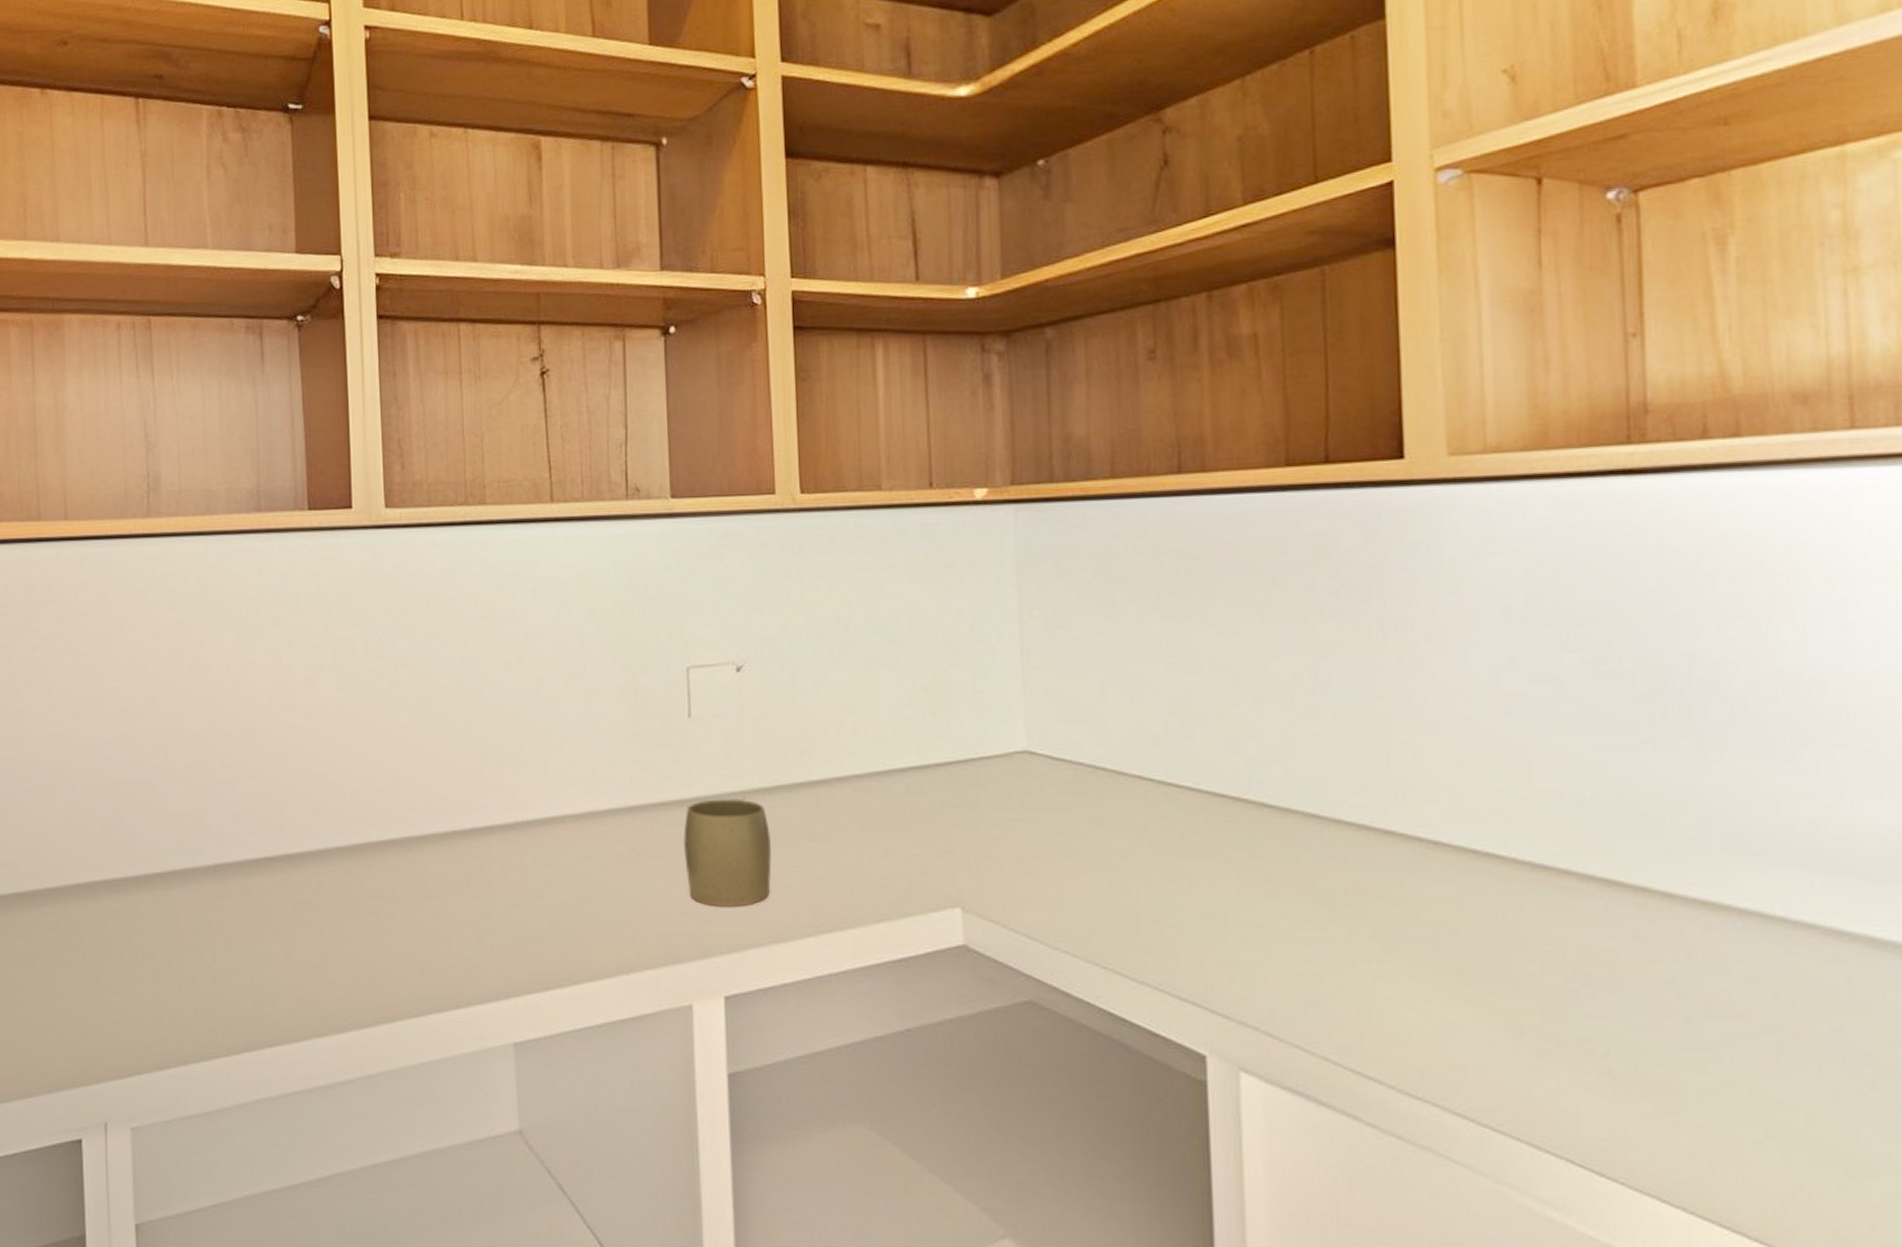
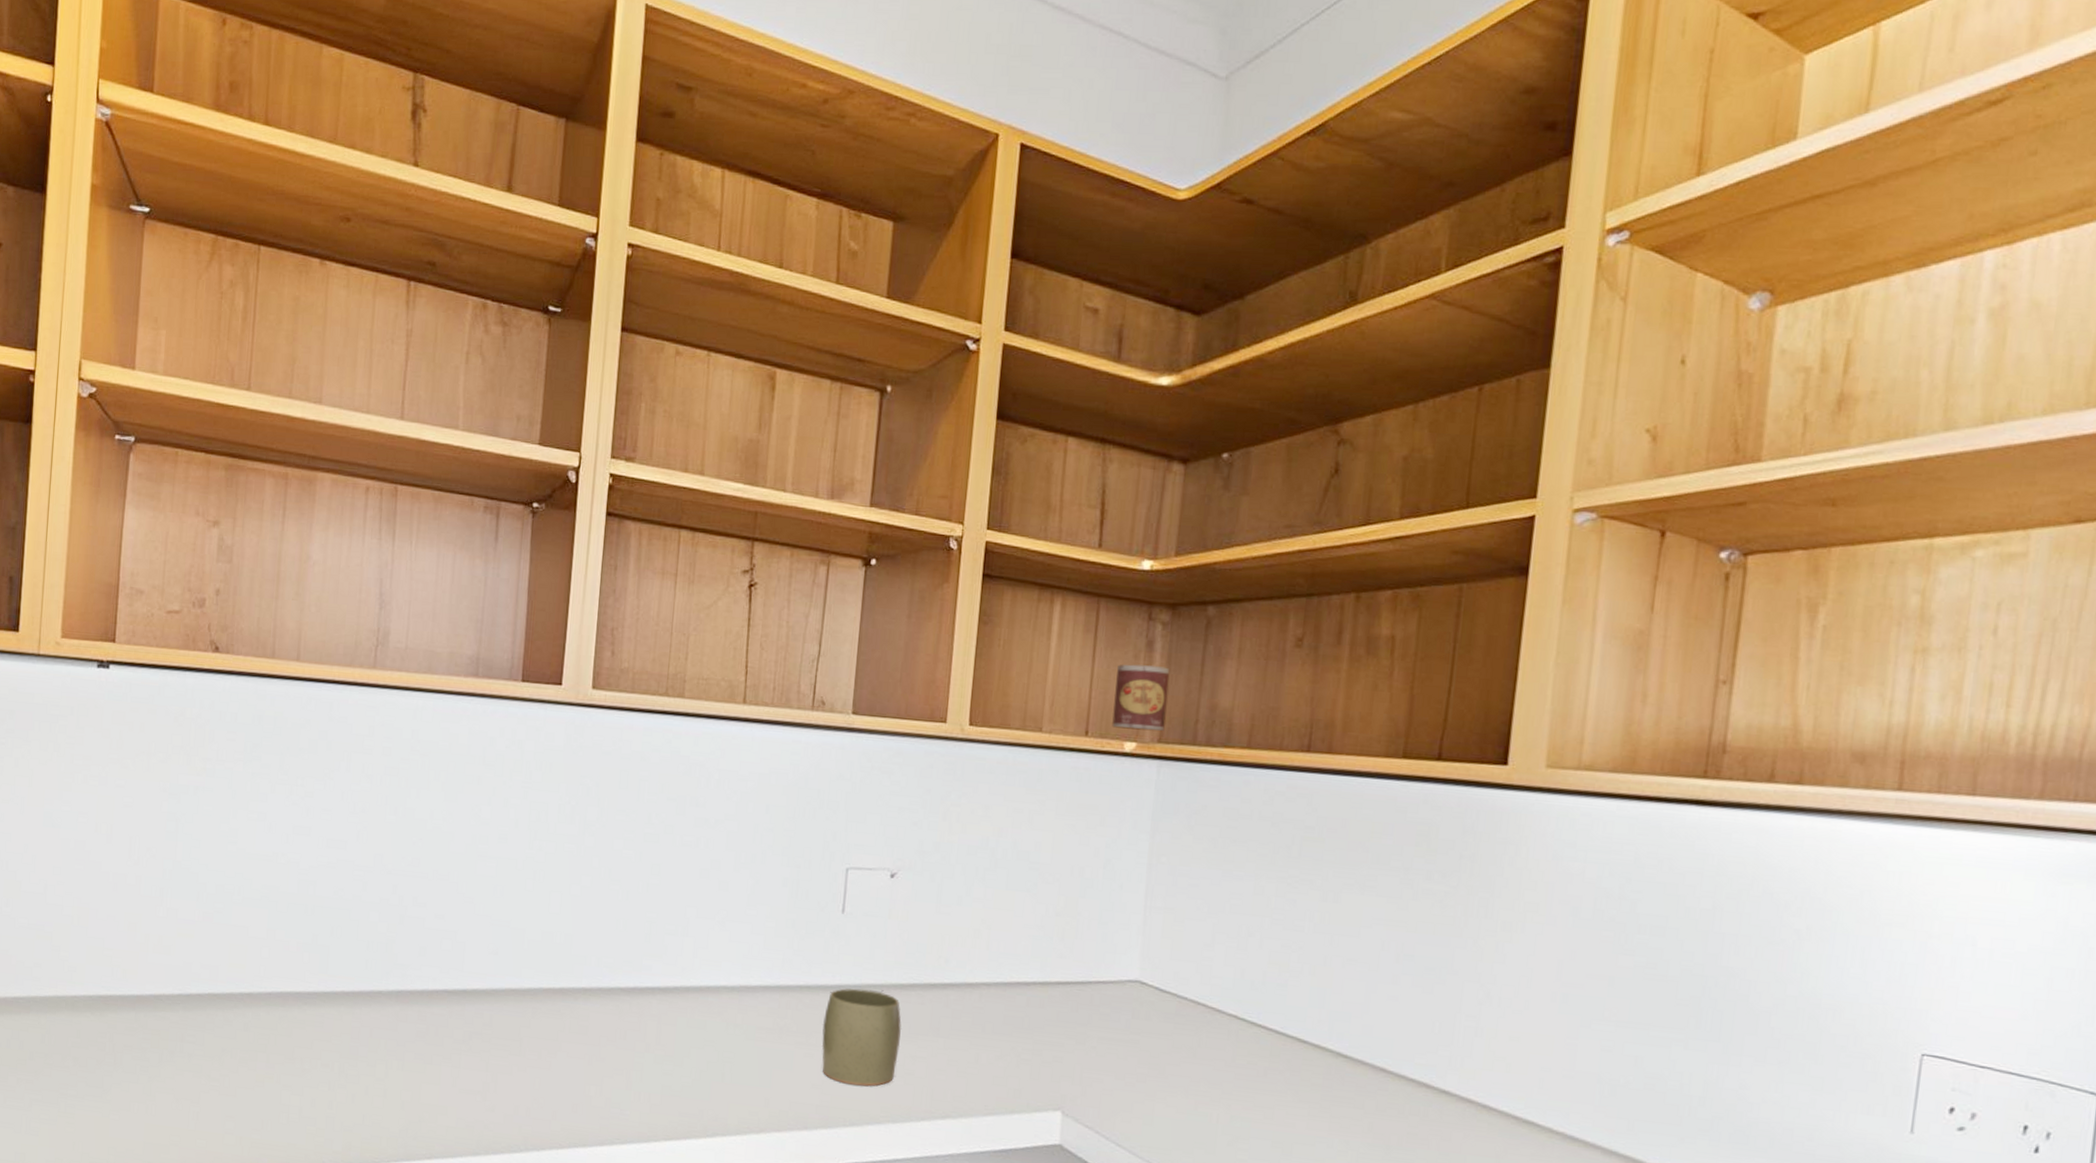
can: none [955,401,1016,475] -> present [1112,664,1170,731]

